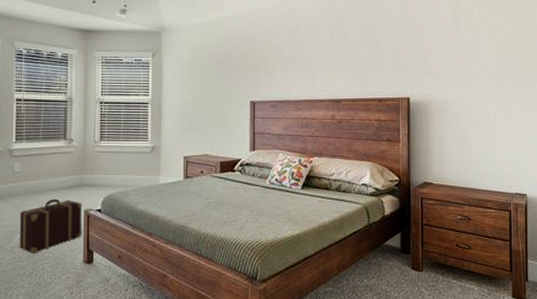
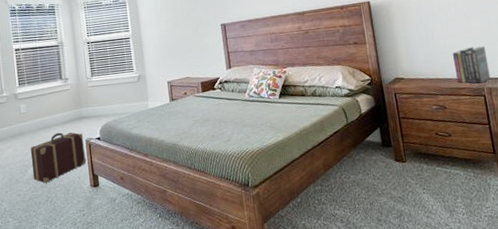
books: none [485,158,519,198] -> present [453,46,491,84]

